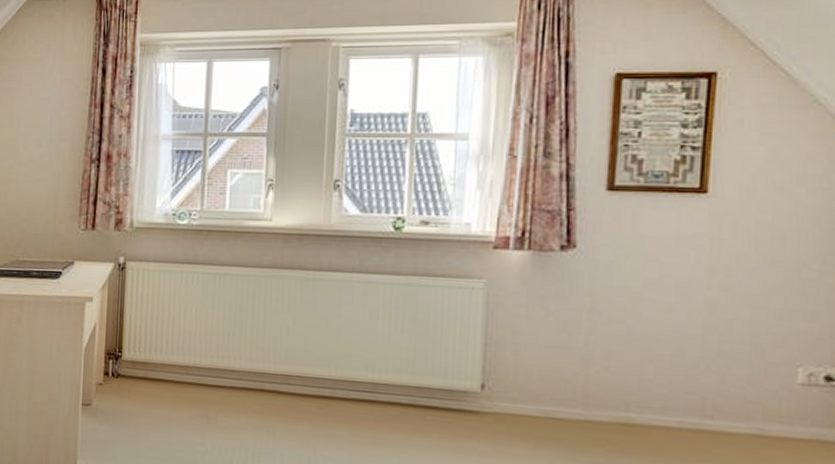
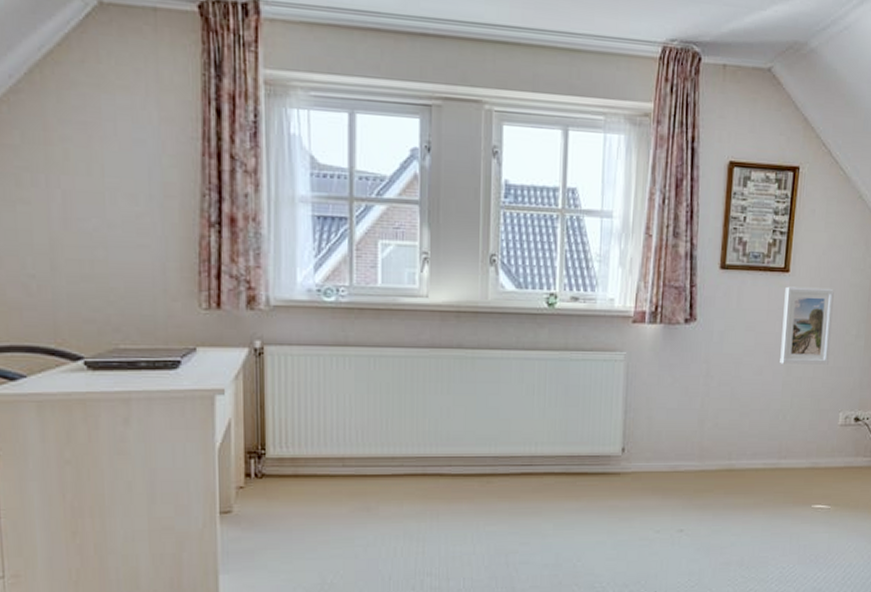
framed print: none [698,209,780,306] -> present [780,286,834,365]

